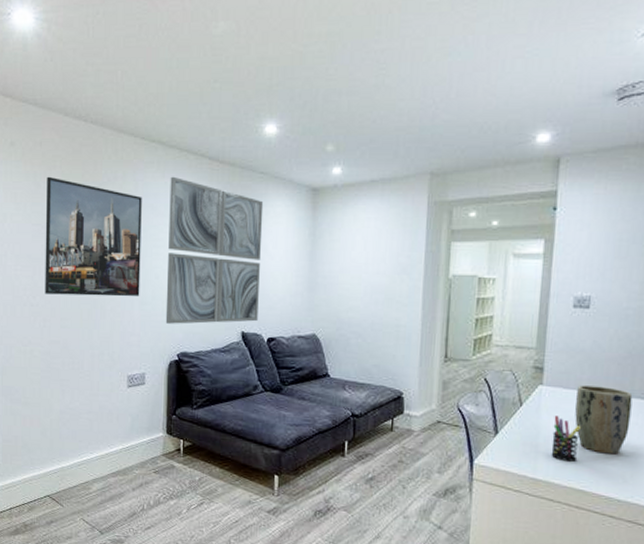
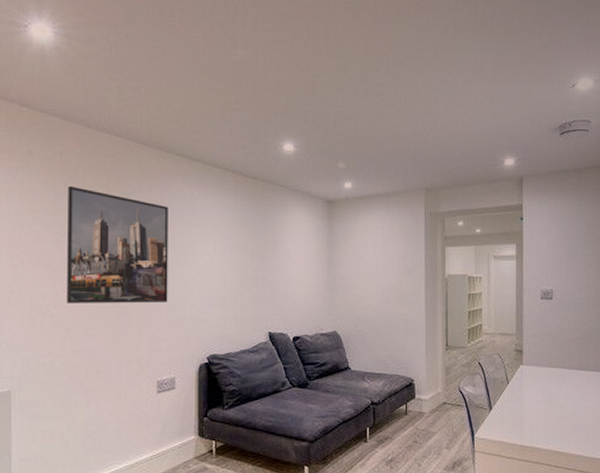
wall art: present [165,176,264,324] -> none [194,187,285,328]
pen holder: present [551,416,581,462] -> none [533,390,553,428]
plant pot: present [575,385,633,455] -> none [549,363,589,419]

